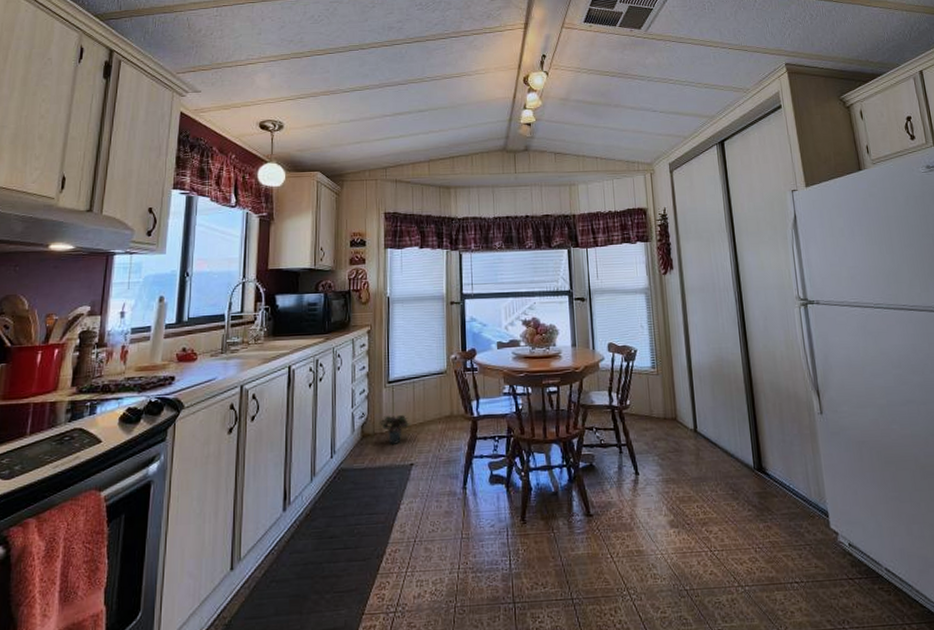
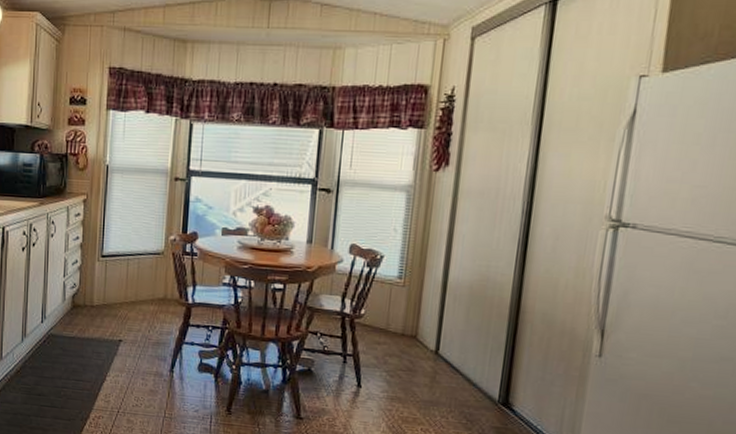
potted plant: present [378,415,411,444] -> none [89,290,123,319]

